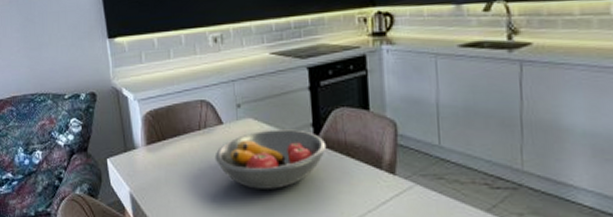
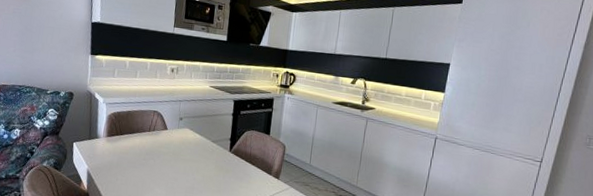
fruit bowl: present [214,129,327,189] -> none [157,138,238,180]

